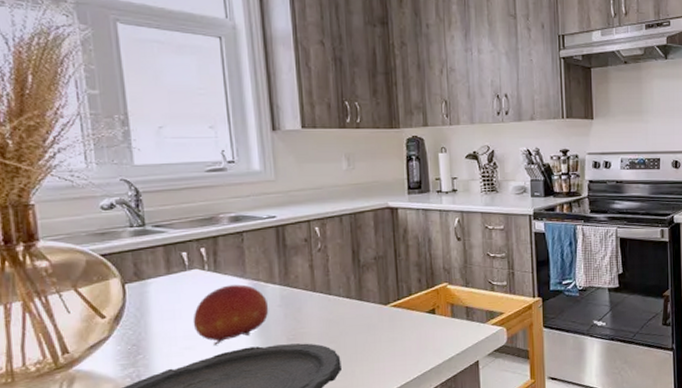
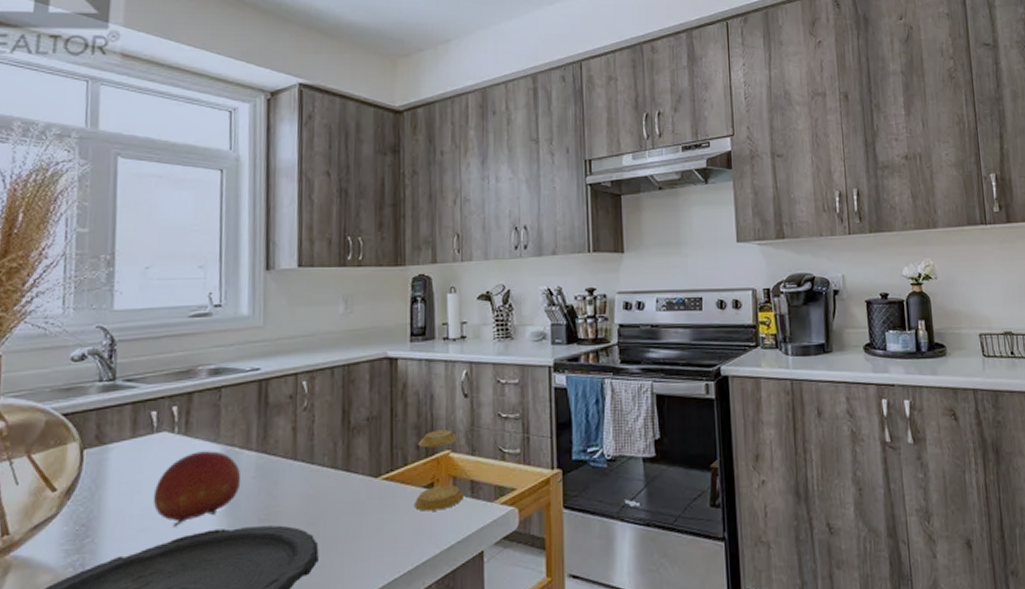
salt shaker: none [418,267,460,331] -> present [413,430,464,511]

